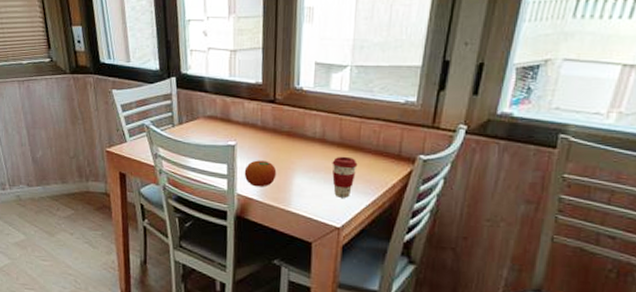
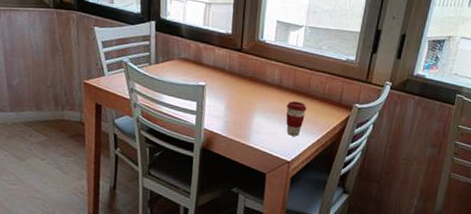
fruit: present [244,160,277,187] -> none [211,100,240,124]

